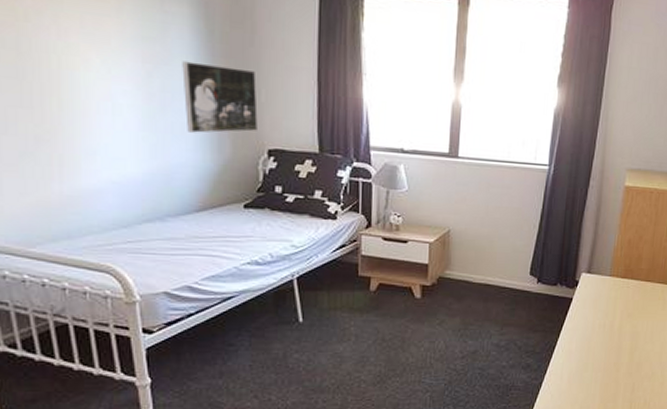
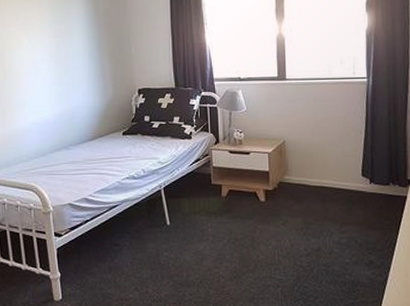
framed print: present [182,61,258,133] -> none [79,32,130,83]

